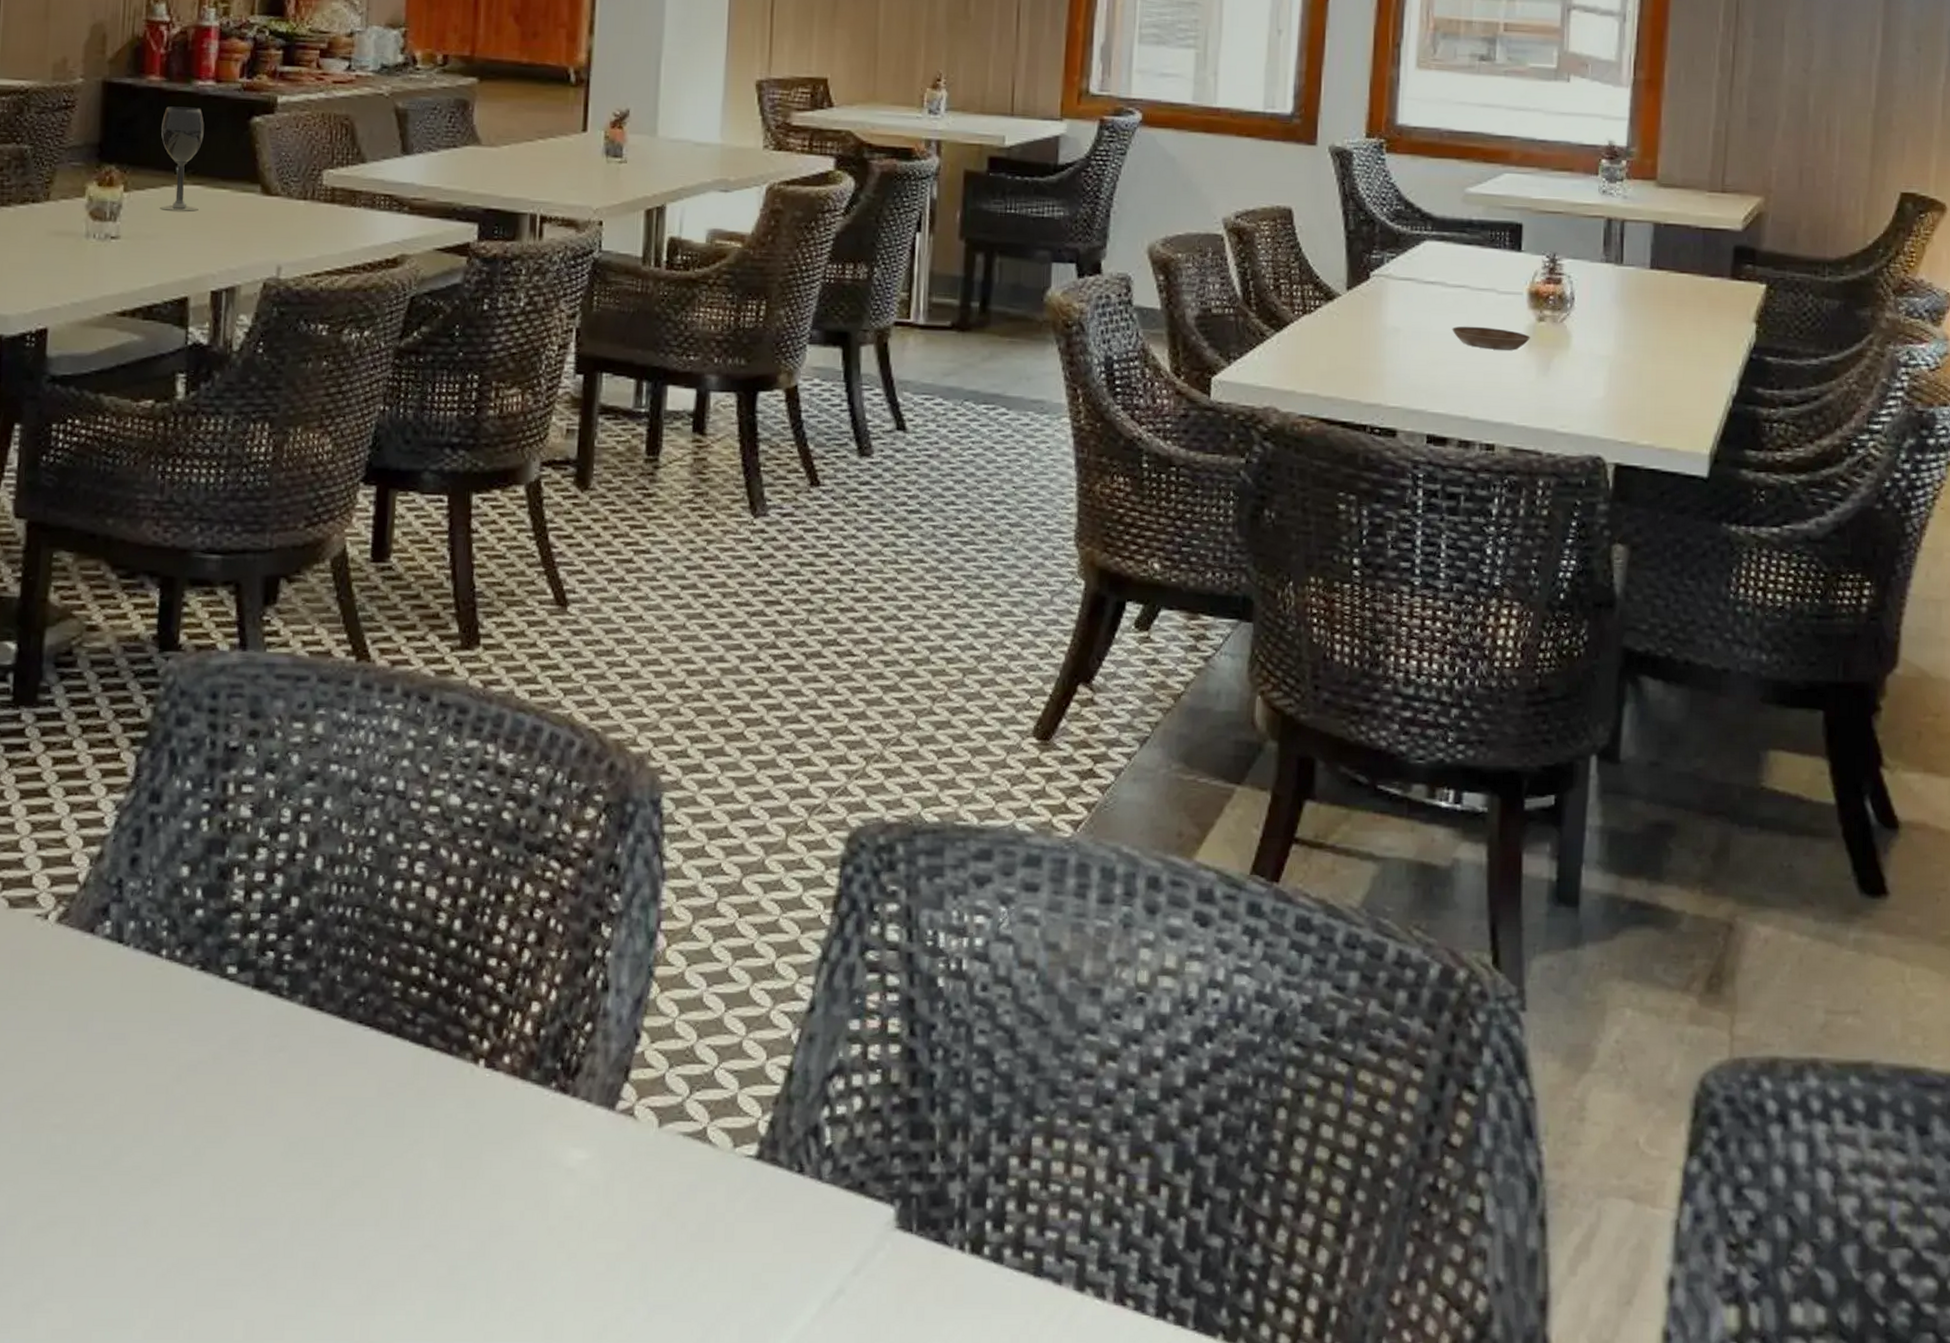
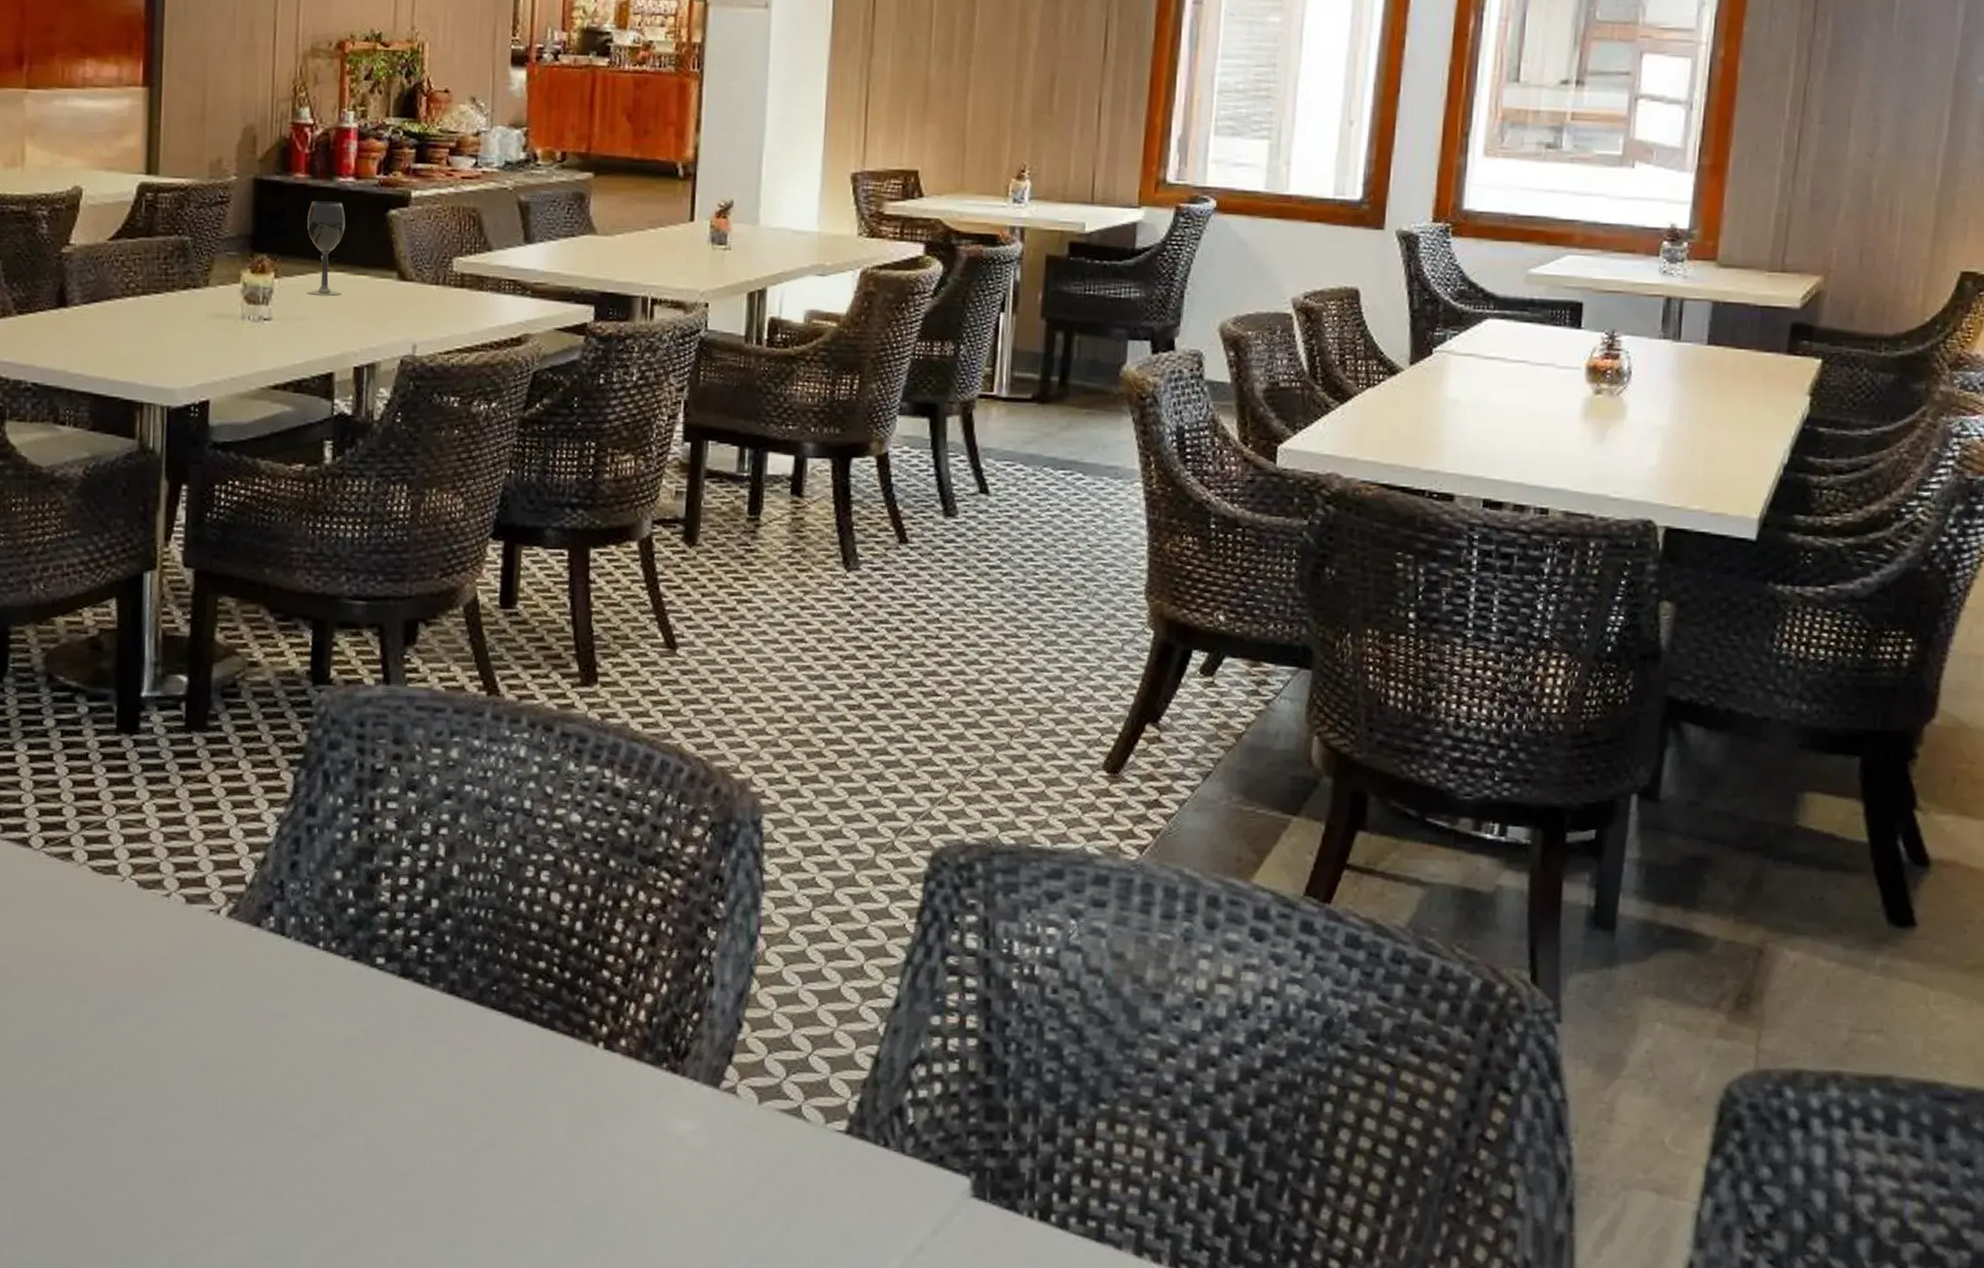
saucer: present [1452,326,1530,350] -> none [1511,398,1587,421]

